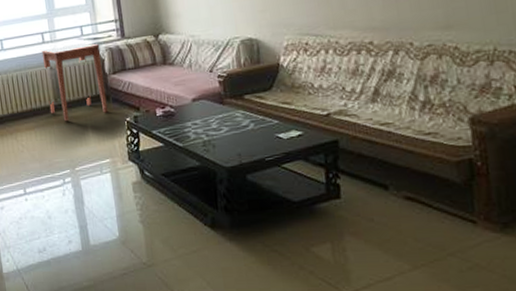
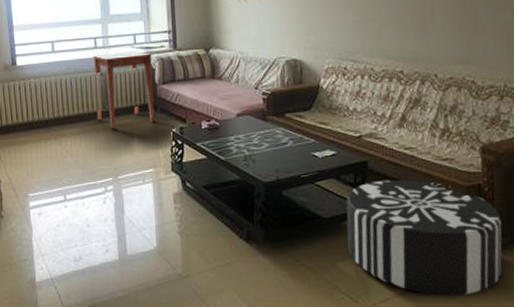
pouf: none [317,158,504,280] -> present [346,179,502,295]

